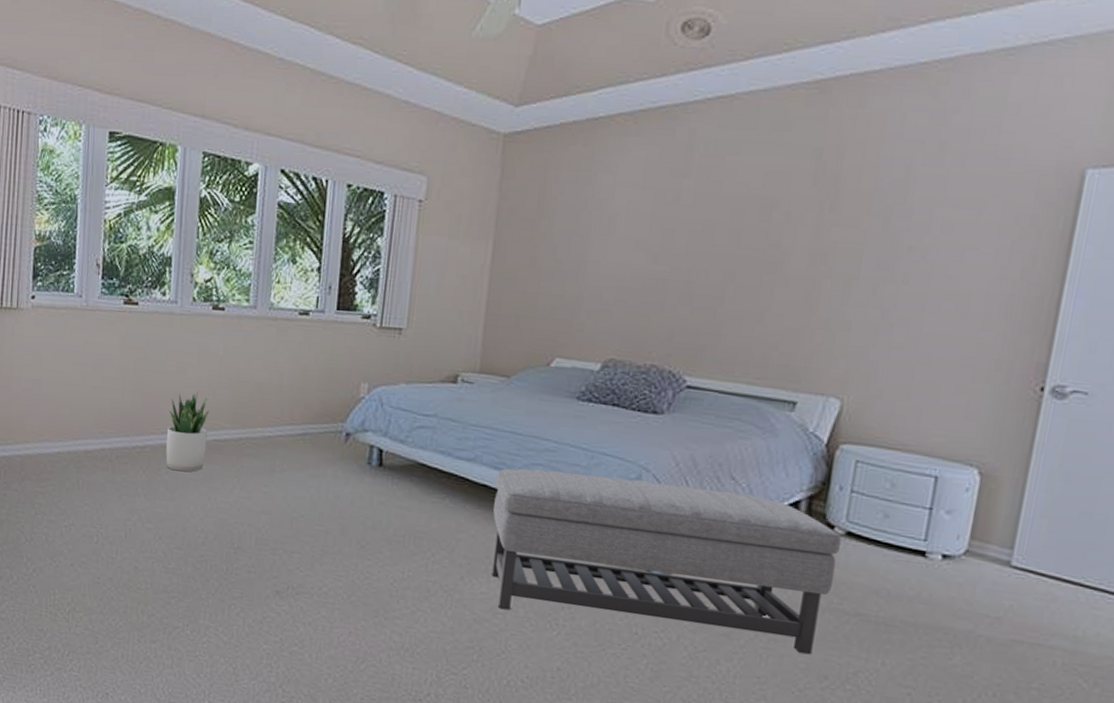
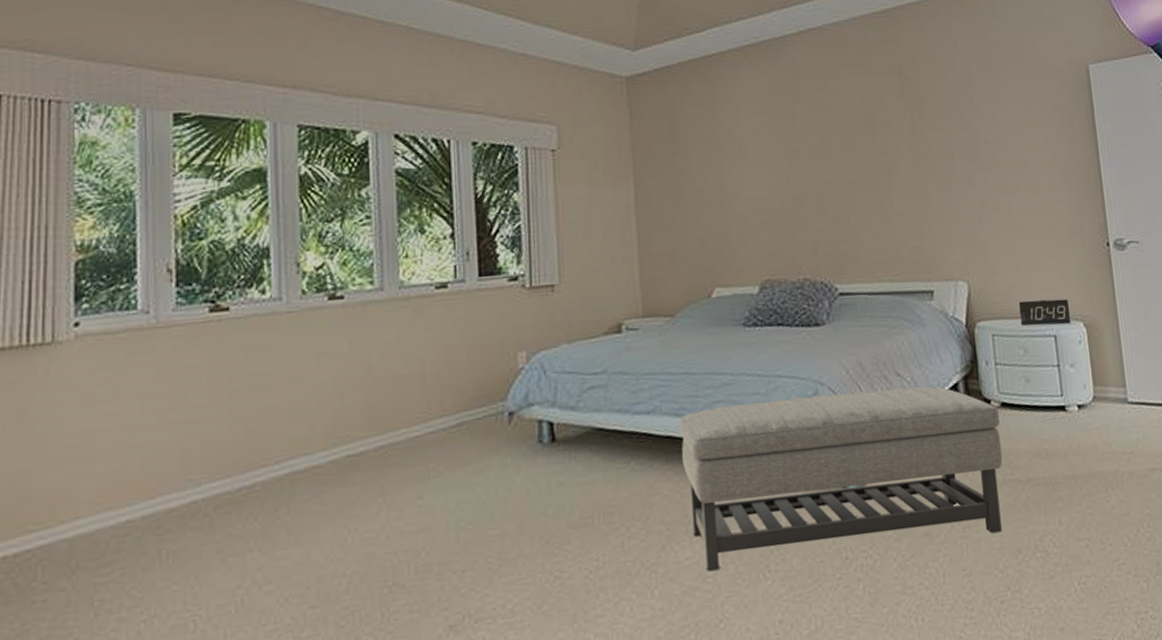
planter: present [165,392,210,472] -> none [283,400,338,507]
alarm clock: none [896,432,965,468] -> present [1019,299,1071,326]

